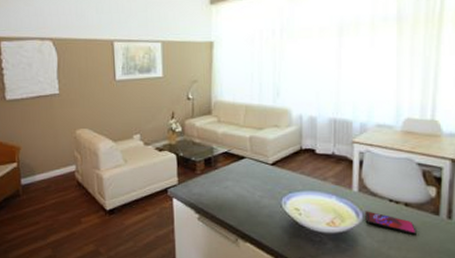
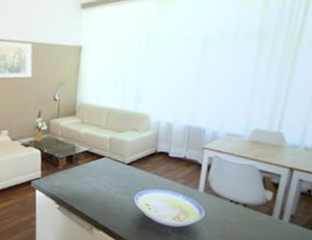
smartphone: present [365,211,417,235] -> none [207,209,251,231]

